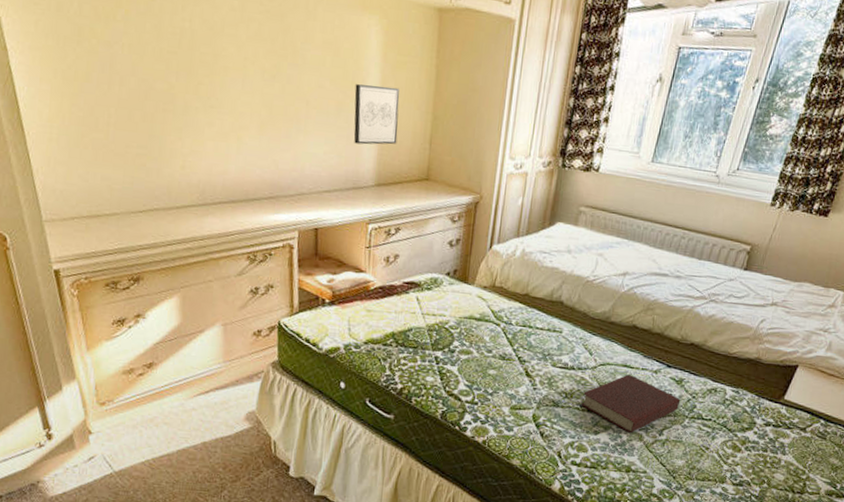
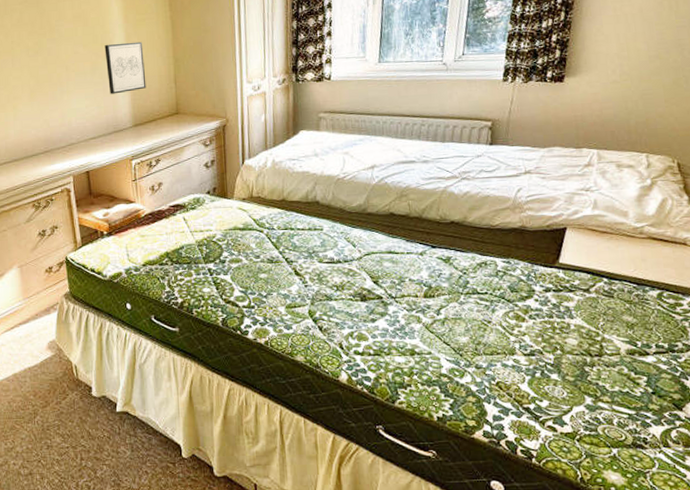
book: present [581,374,681,434] -> none [353,260,452,317]

